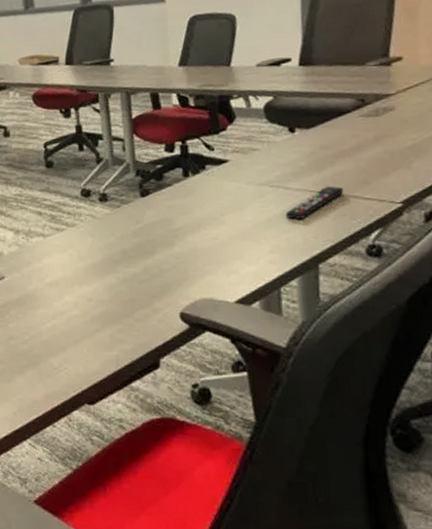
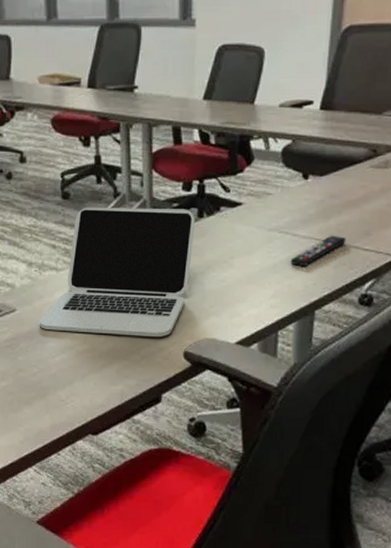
laptop: none [28,169,181,299] -> present [39,207,195,337]

